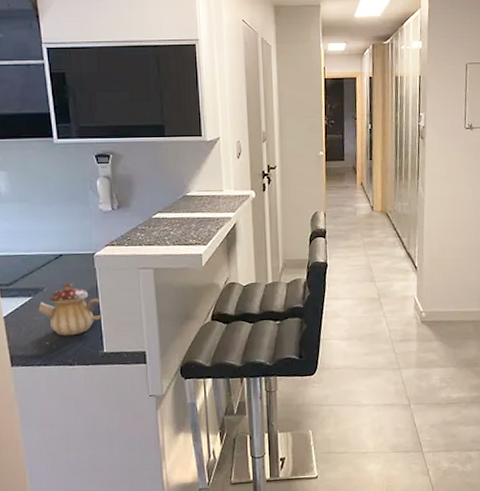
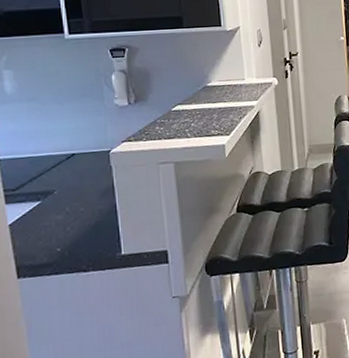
teapot: present [38,283,103,336] -> none [48,183,120,241]

